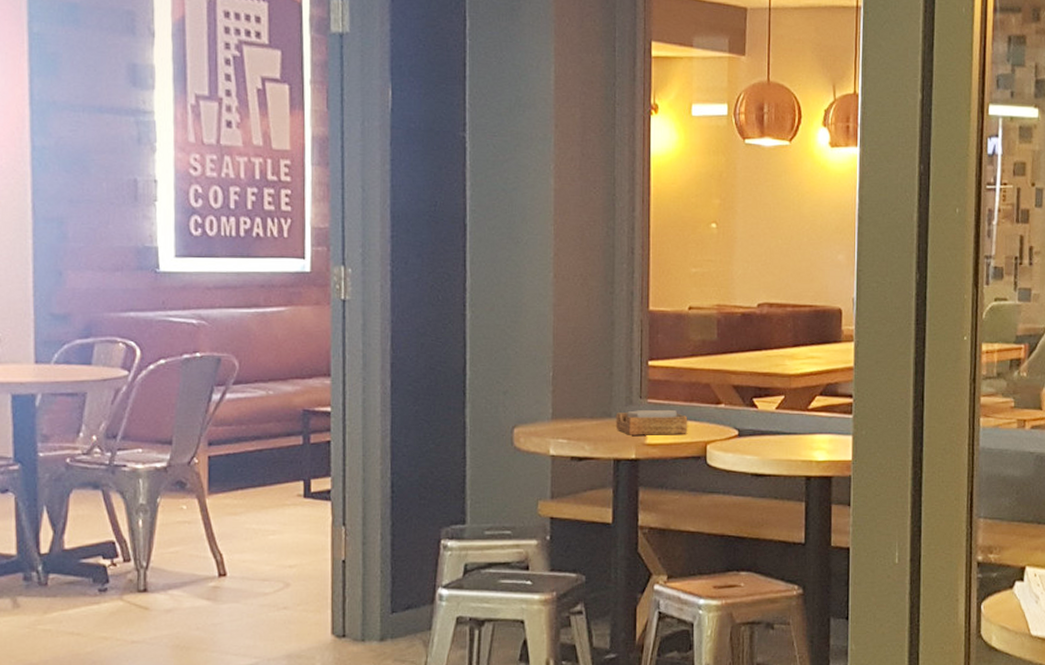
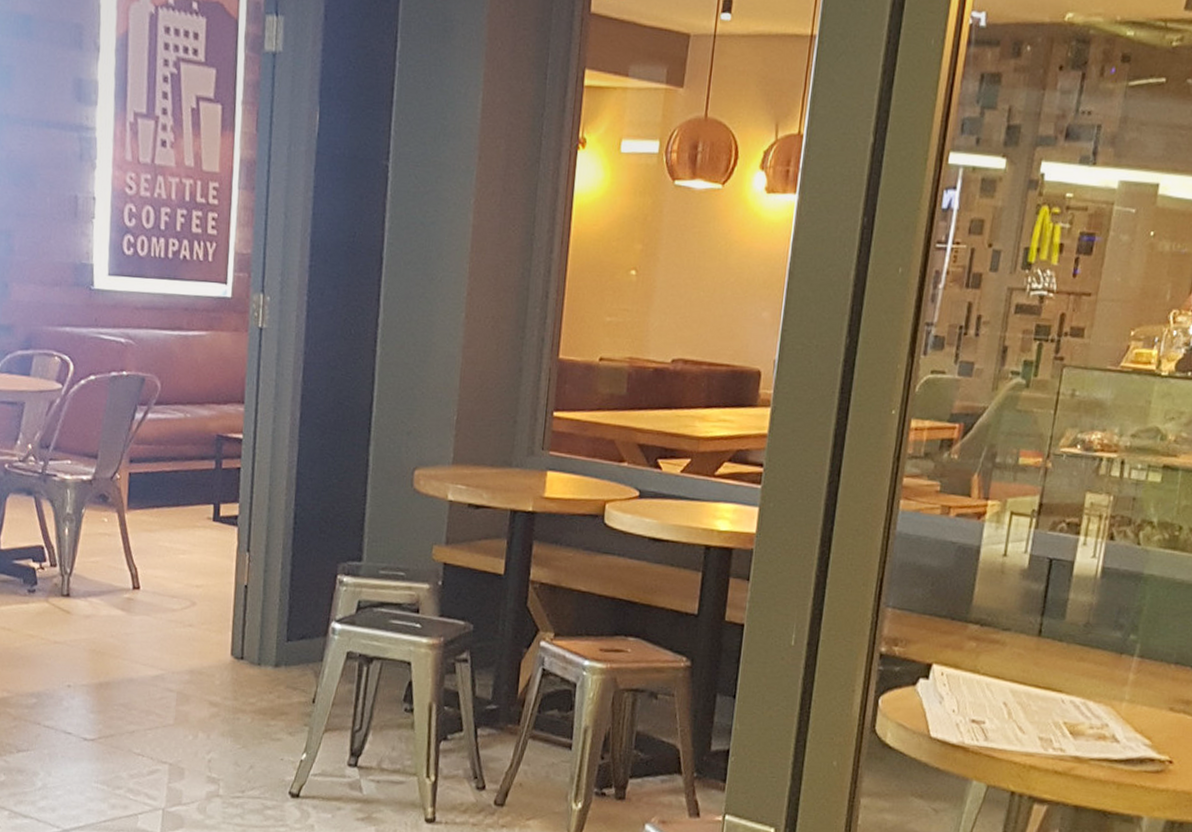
napkin holder: present [615,409,688,435] -> none [515,461,589,491]

